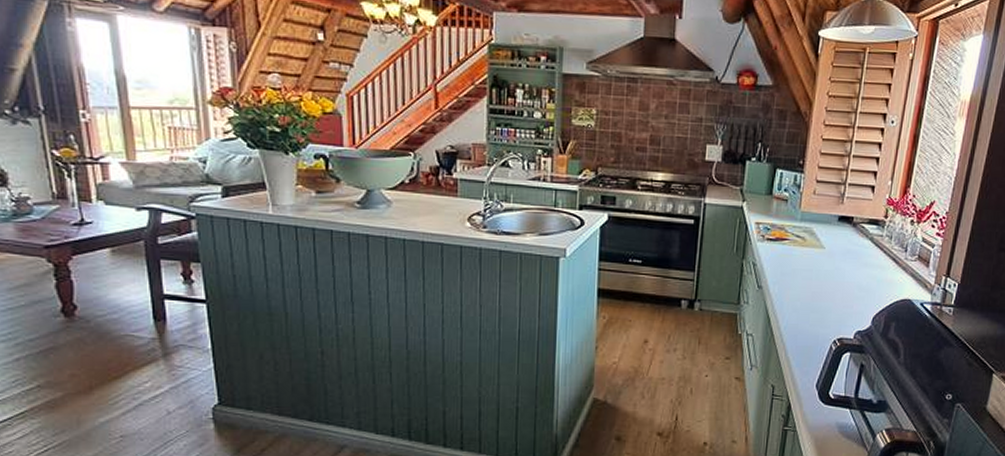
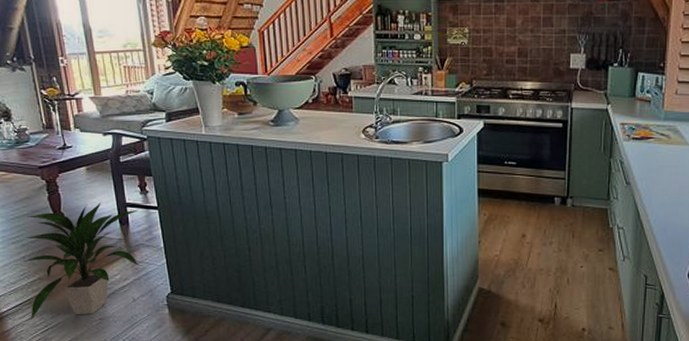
indoor plant: none [15,293,179,438] -> present [22,203,139,320]

